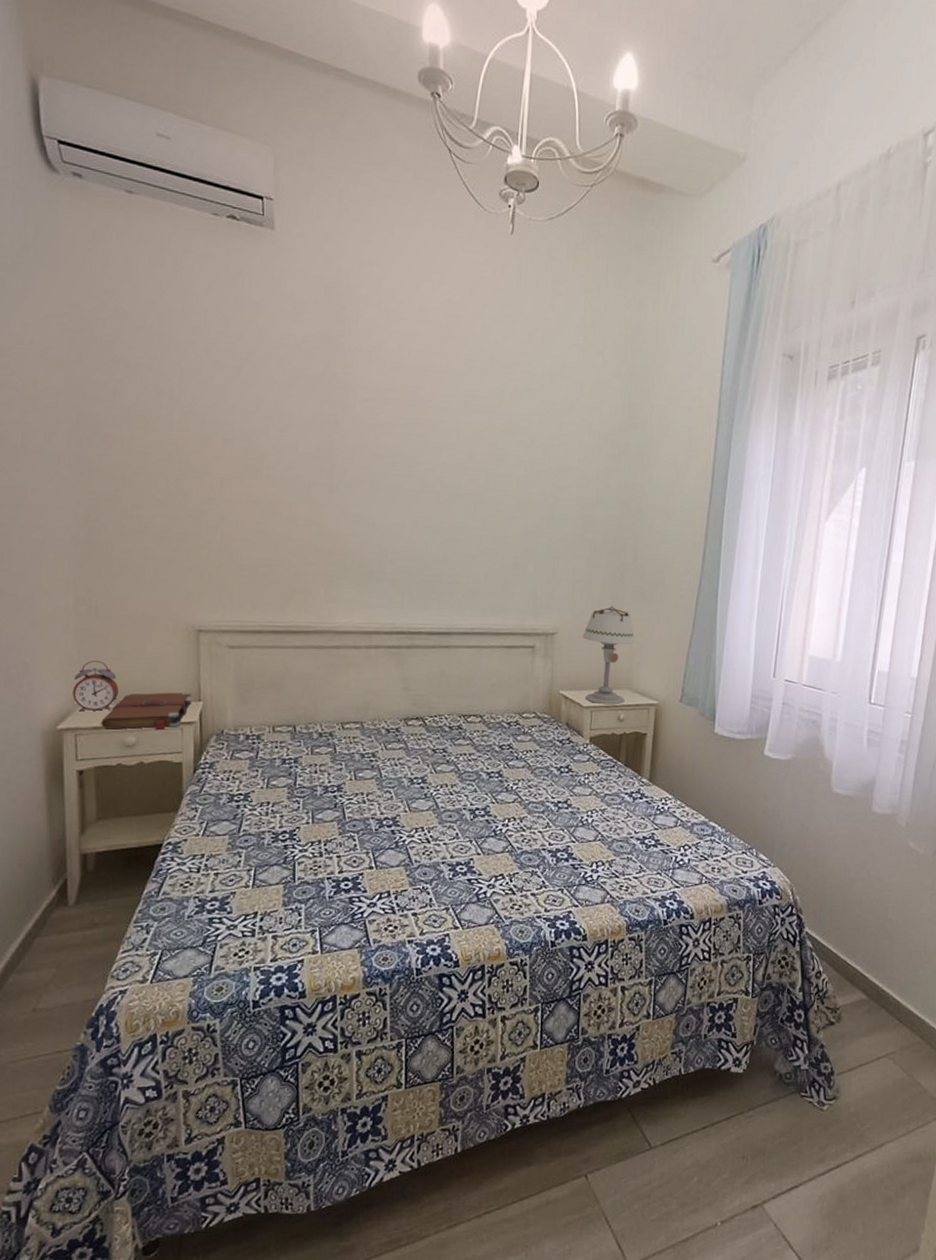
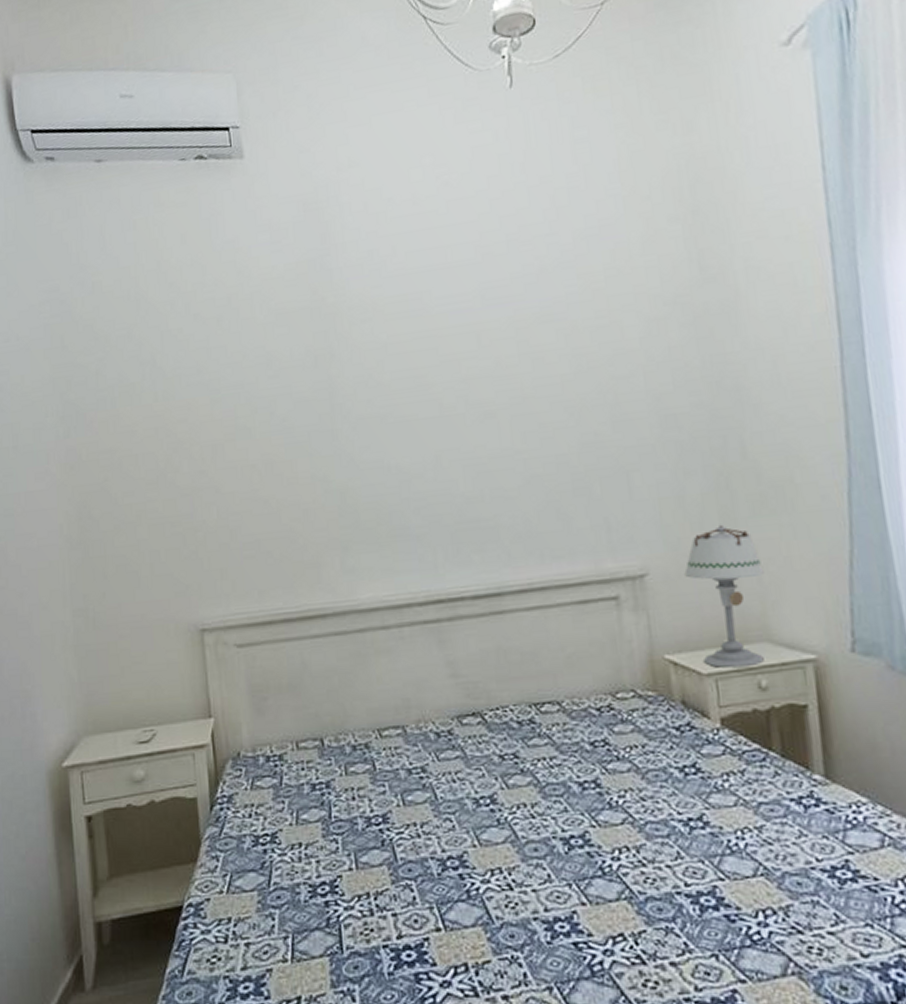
alarm clock: present [72,661,118,712] -> none [75,680,123,743]
book: present [101,691,192,730] -> none [107,707,202,763]

